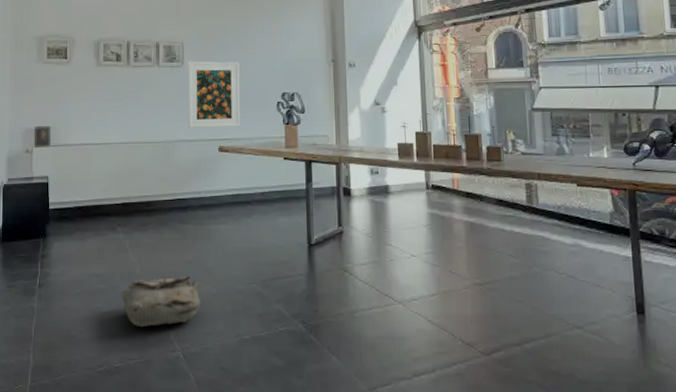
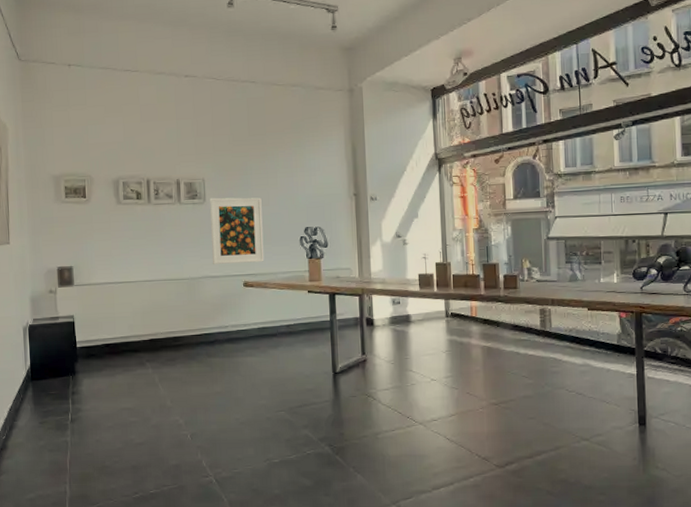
bag: present [122,274,201,327] -> none [154,405,231,455]

